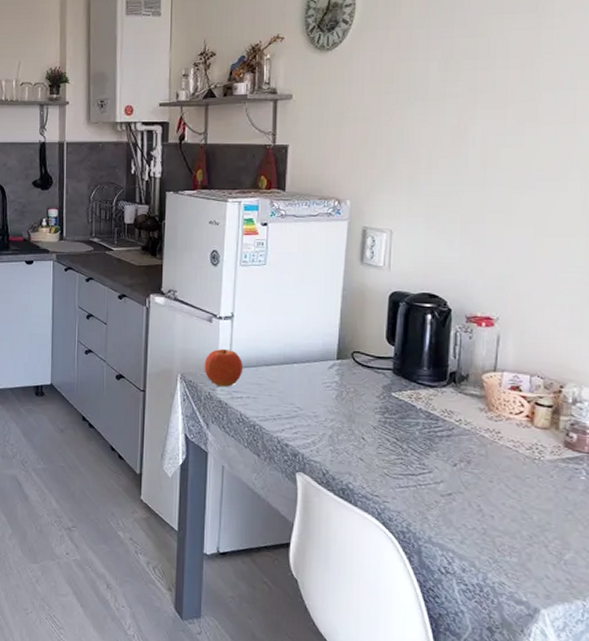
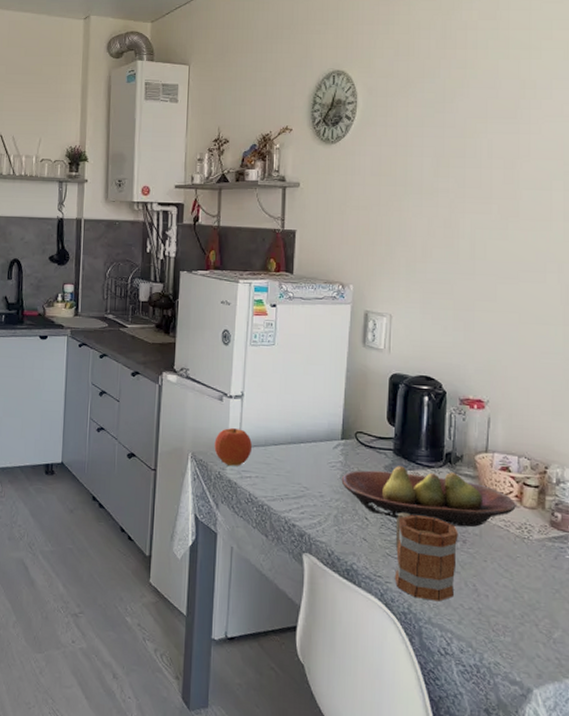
fruit bowl: none [336,386,527,448] -> present [341,466,516,528]
mug: none [392,433,462,521] -> present [394,513,458,602]

